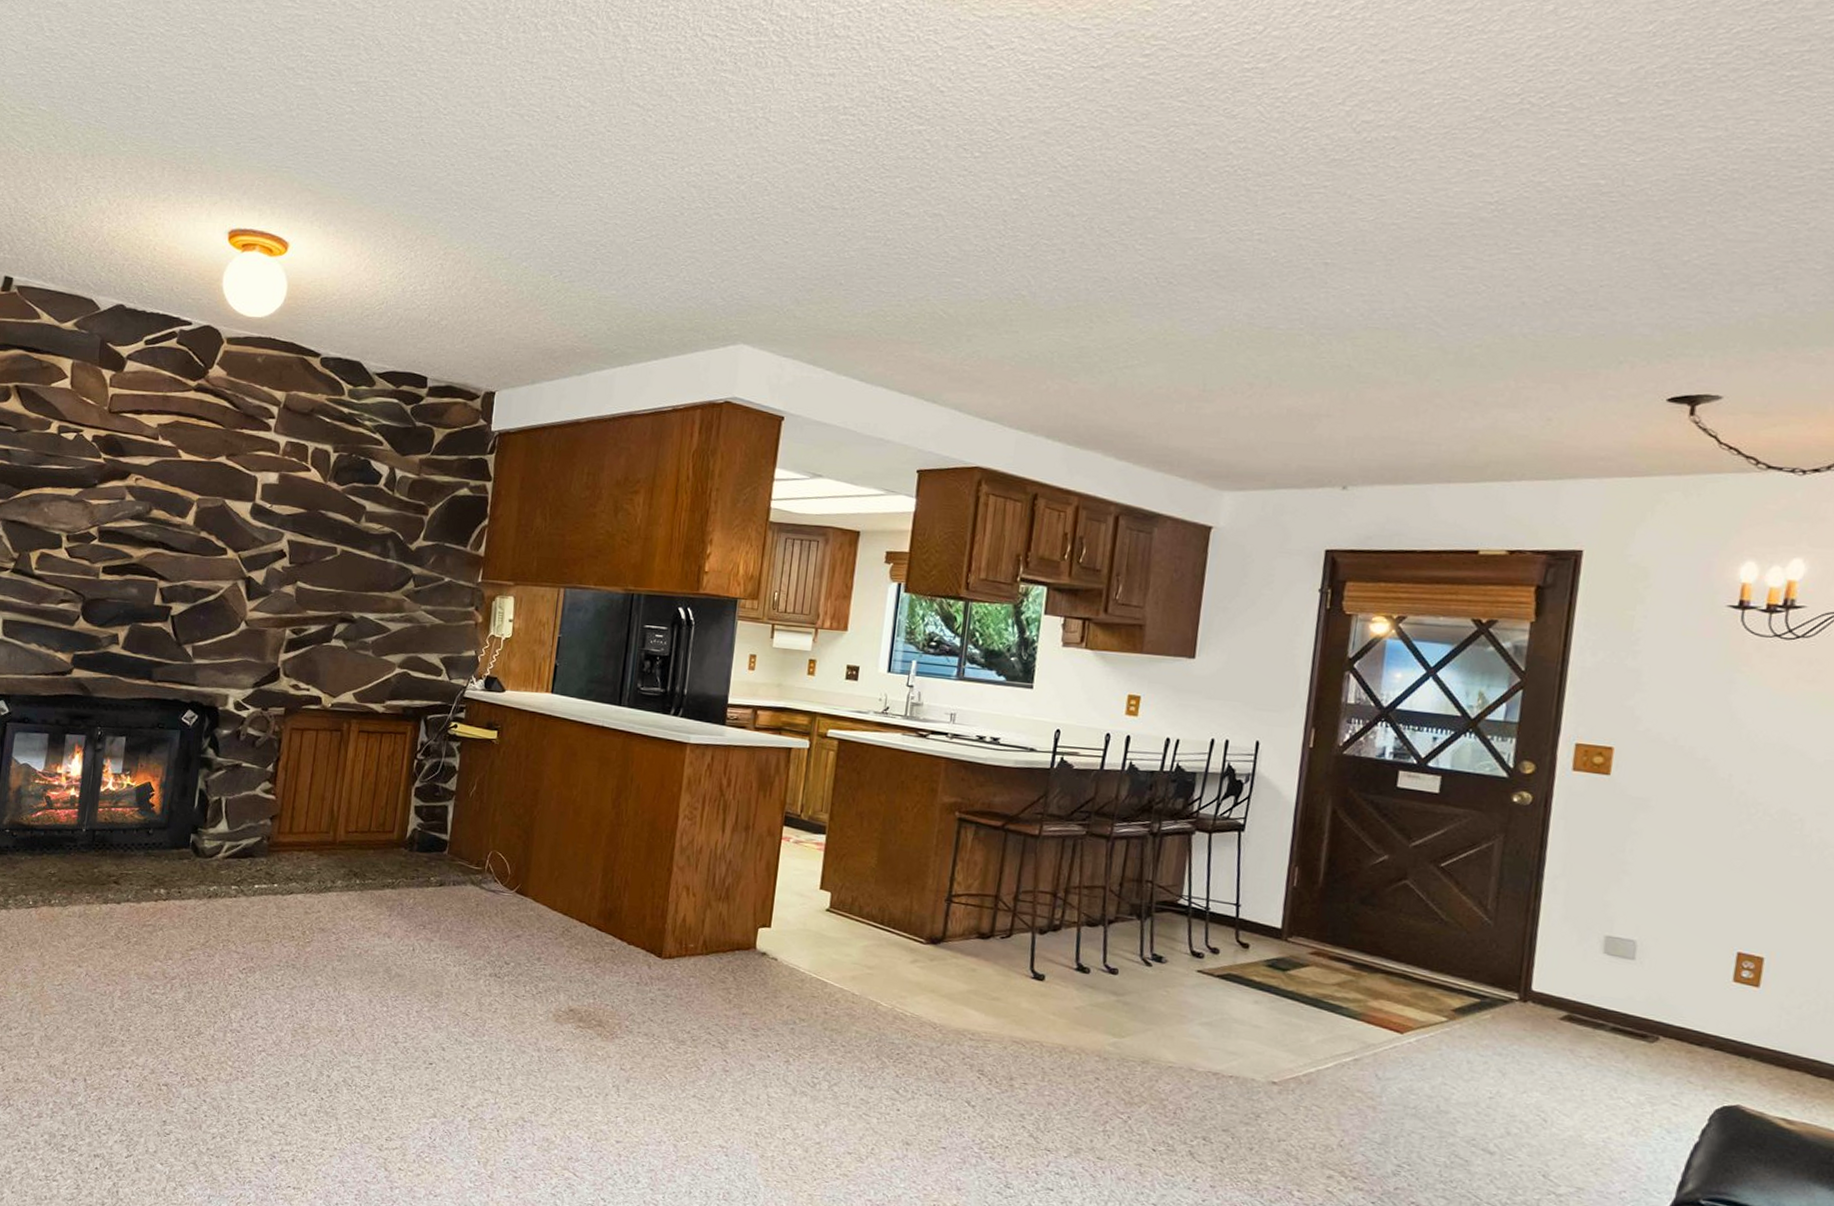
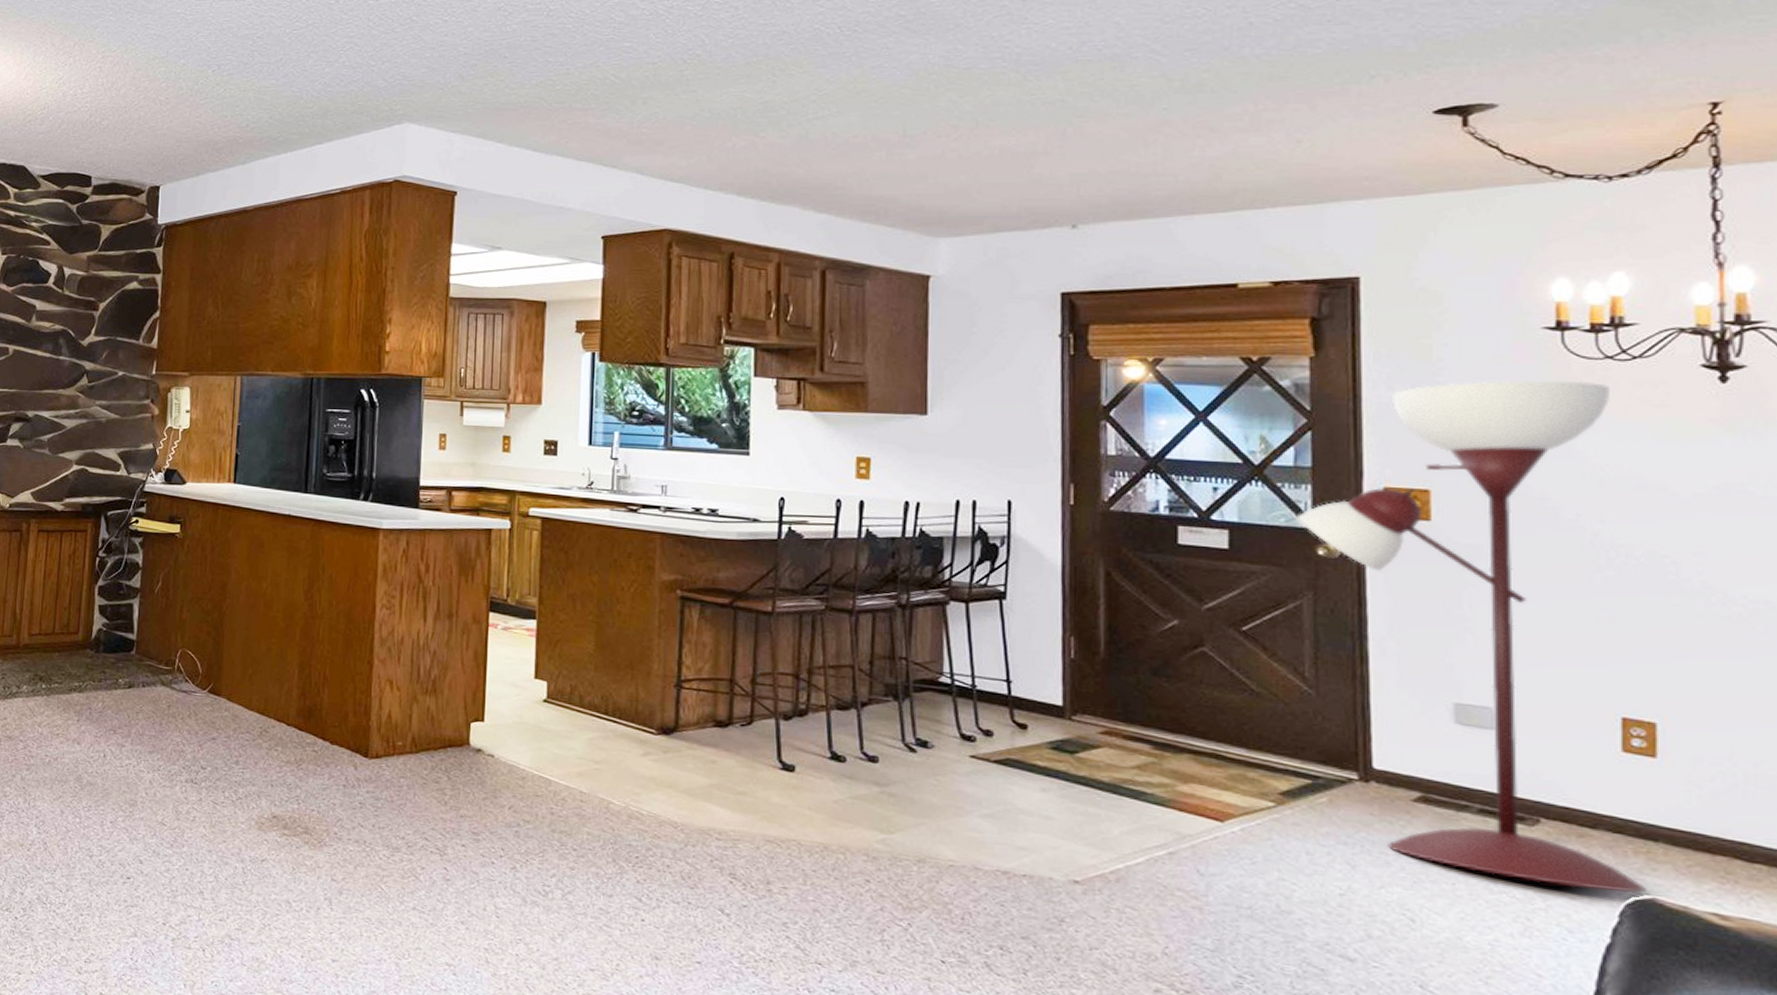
floor lamp: none [1500,651,1774,1101] -> present [1297,379,1648,893]

